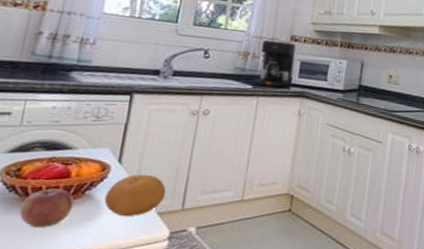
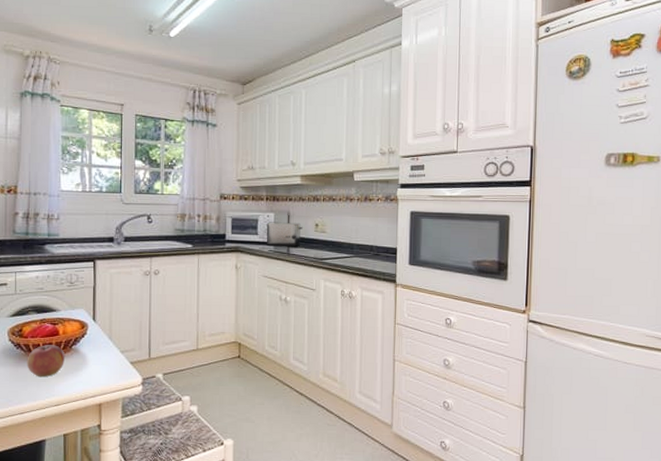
fruit: present [104,174,167,217] -> none [87,330,135,367]
coffee maker: present [253,40,296,88] -> none [193,201,226,245]
toaster: none [335,69,376,96] -> present [266,222,303,247]

